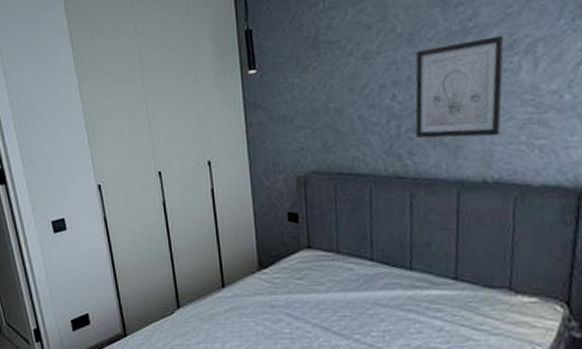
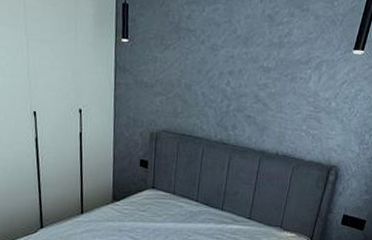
wall art: present [415,35,505,139] -> none [239,51,304,124]

